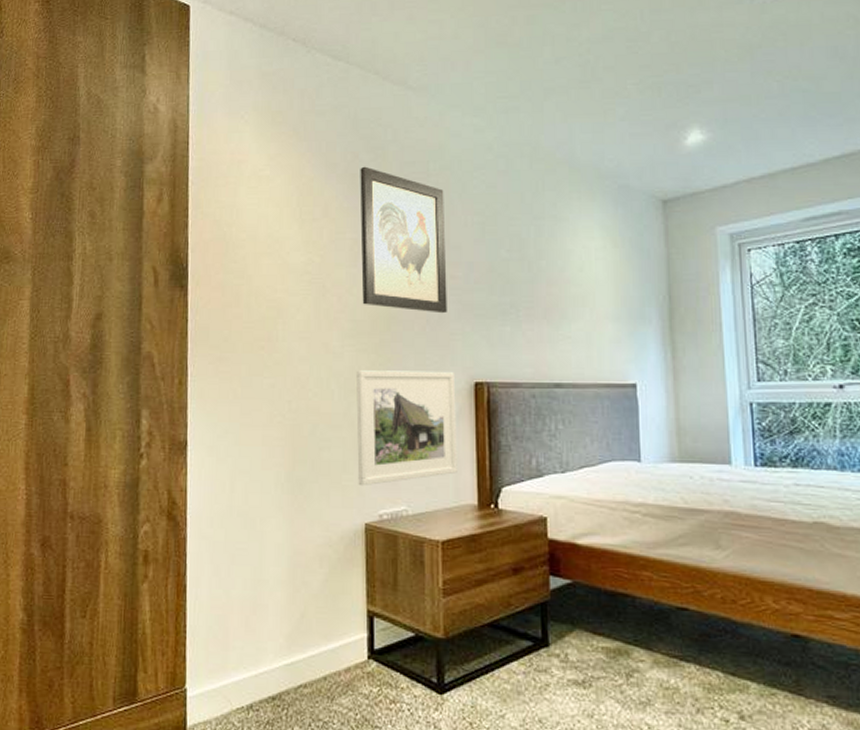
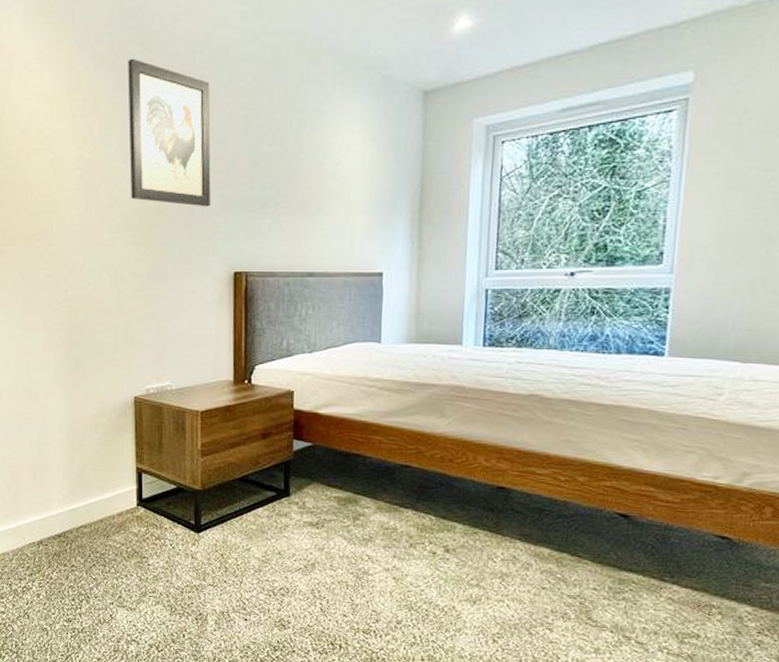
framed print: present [356,370,457,487] -> none [126,261,217,365]

